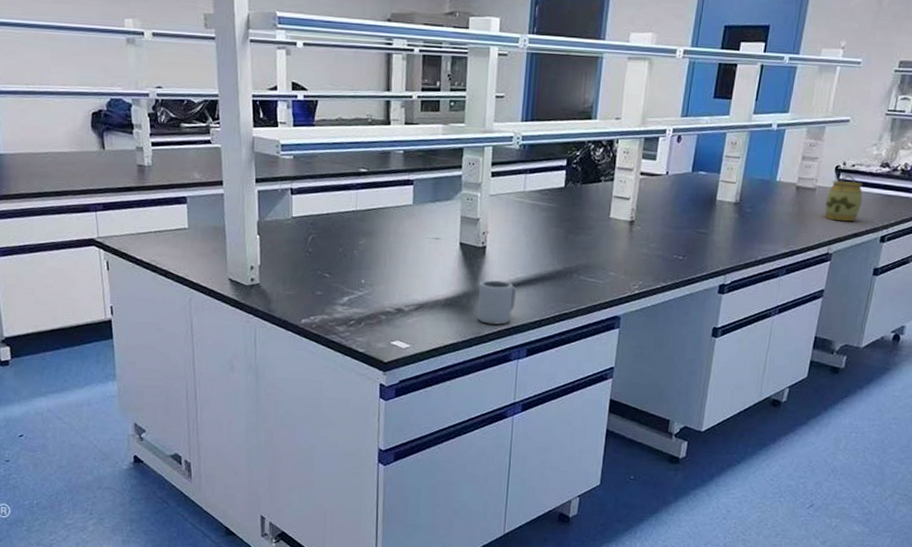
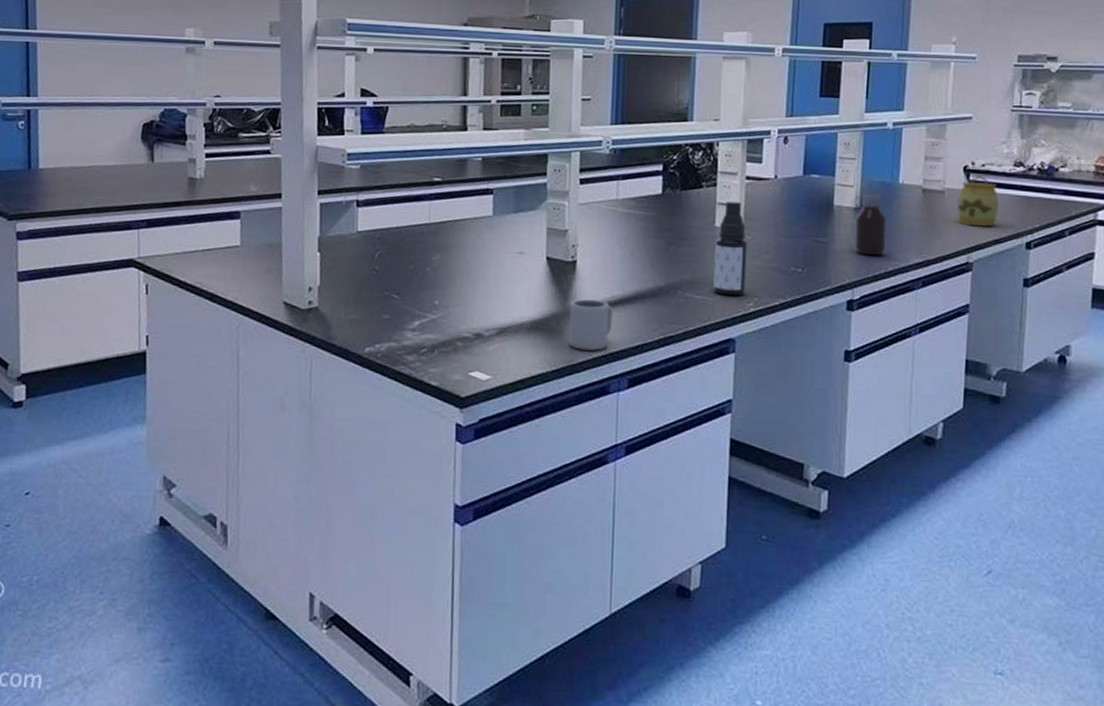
spray bottle: none [605,194,638,279] -> present [714,201,748,295]
bottle: none [731,189,763,246] -> present [855,193,888,256]

